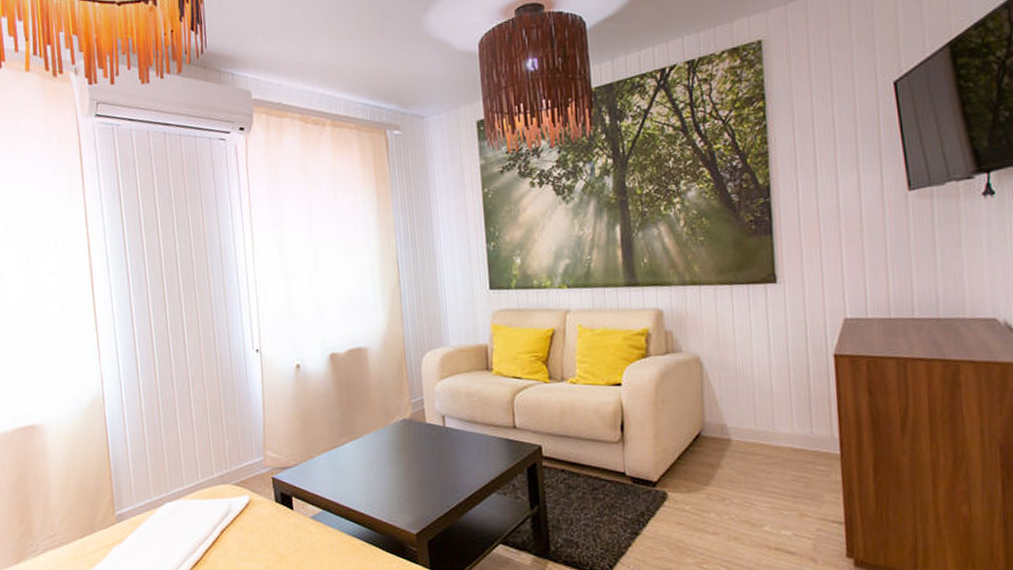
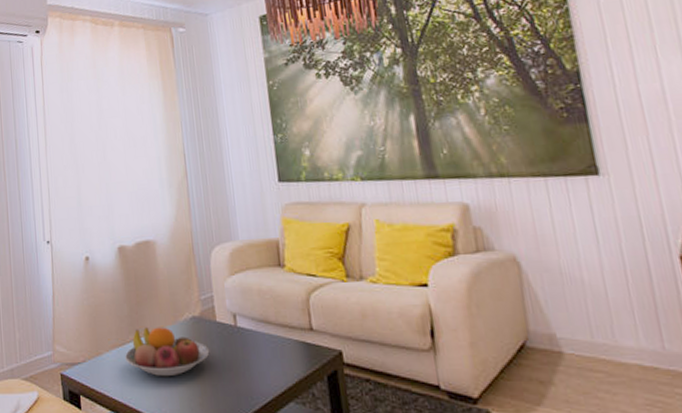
fruit bowl: none [337,430,419,476] -> present [125,327,210,377]

